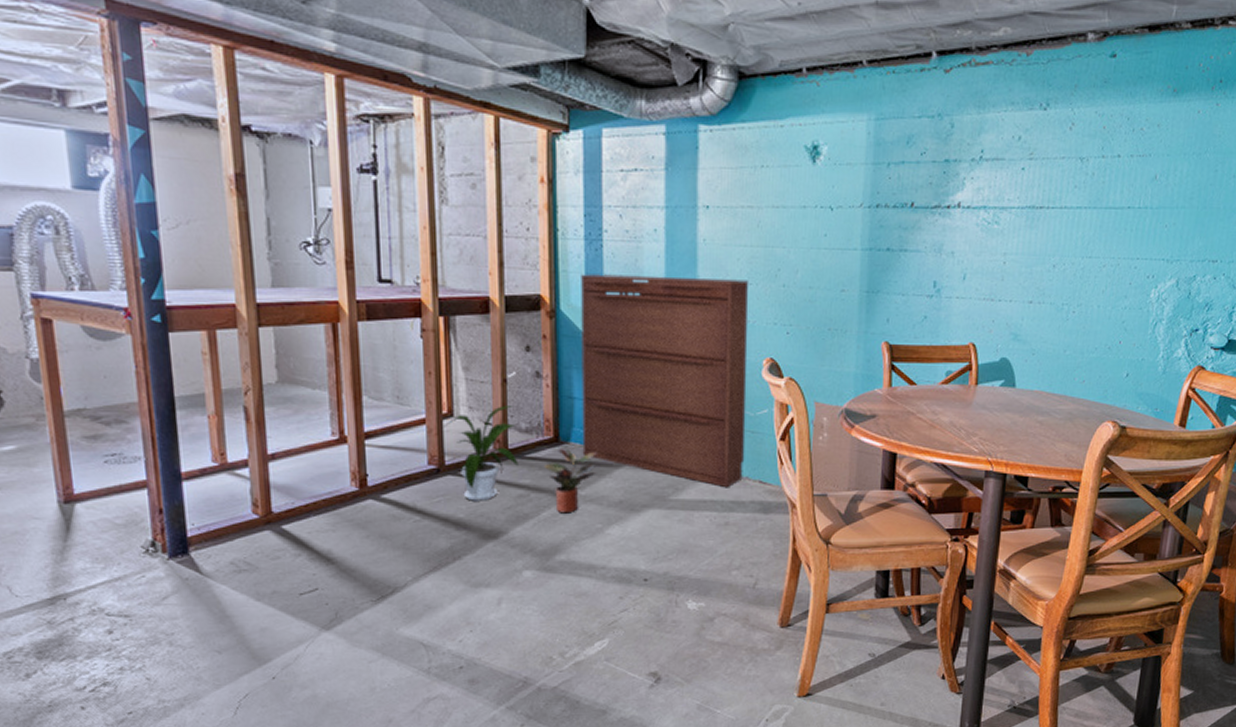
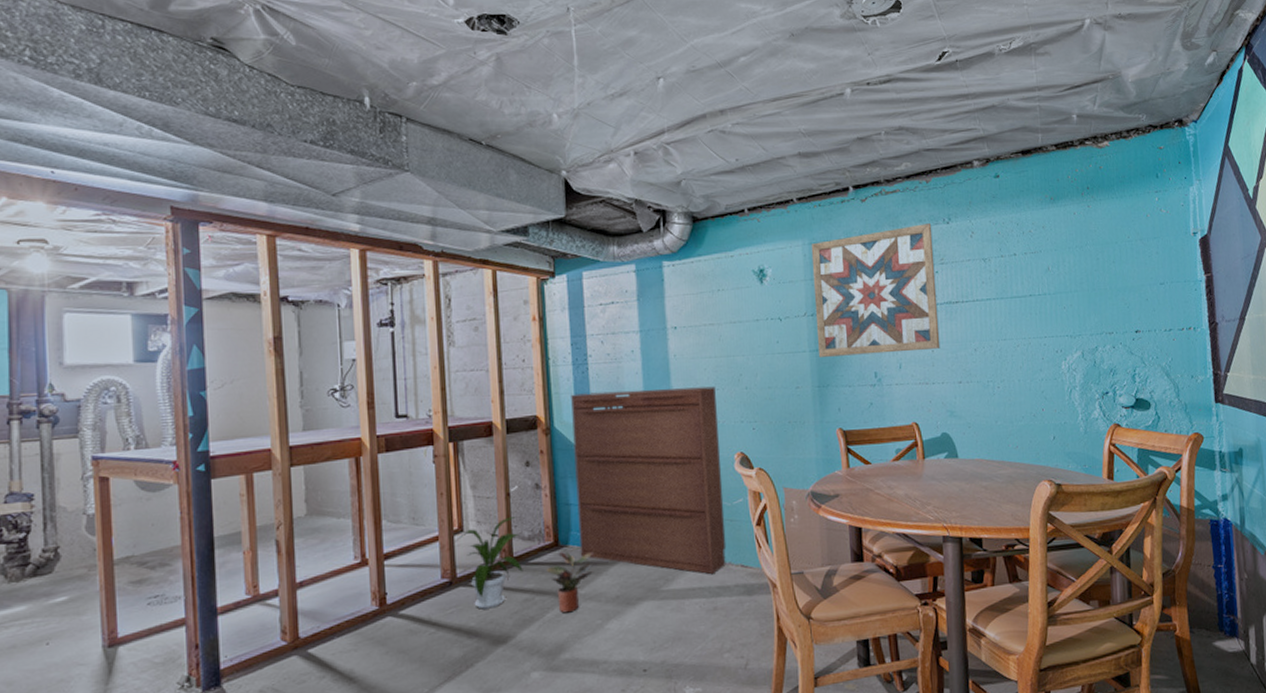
wall art: none [871,107,1026,261] -> present [811,223,941,357]

